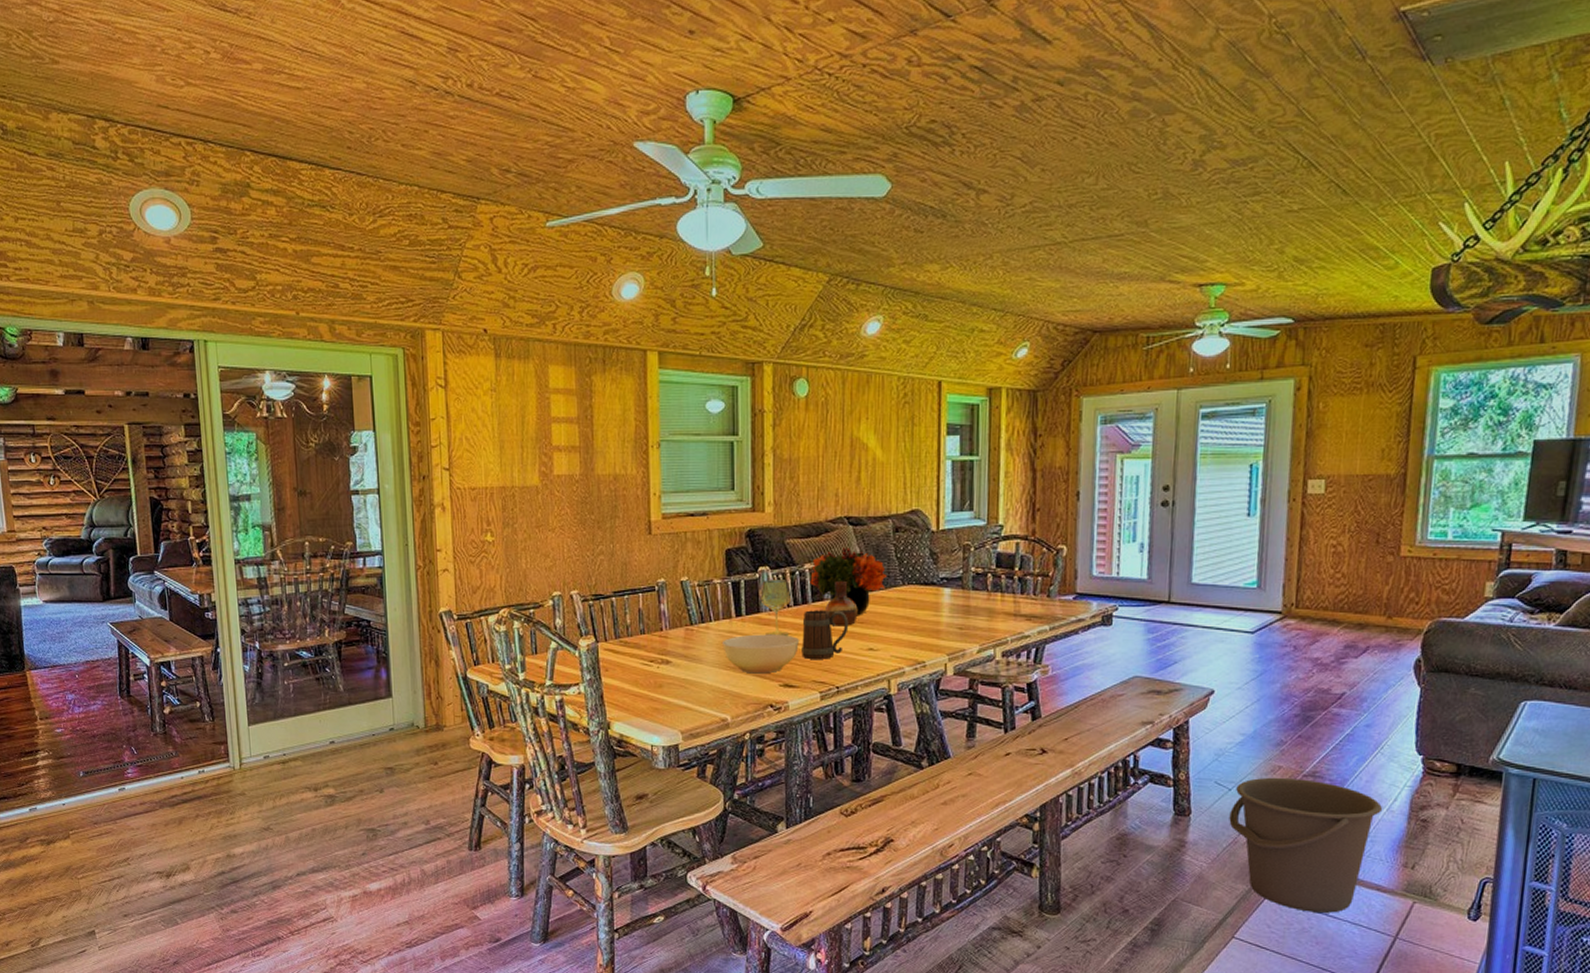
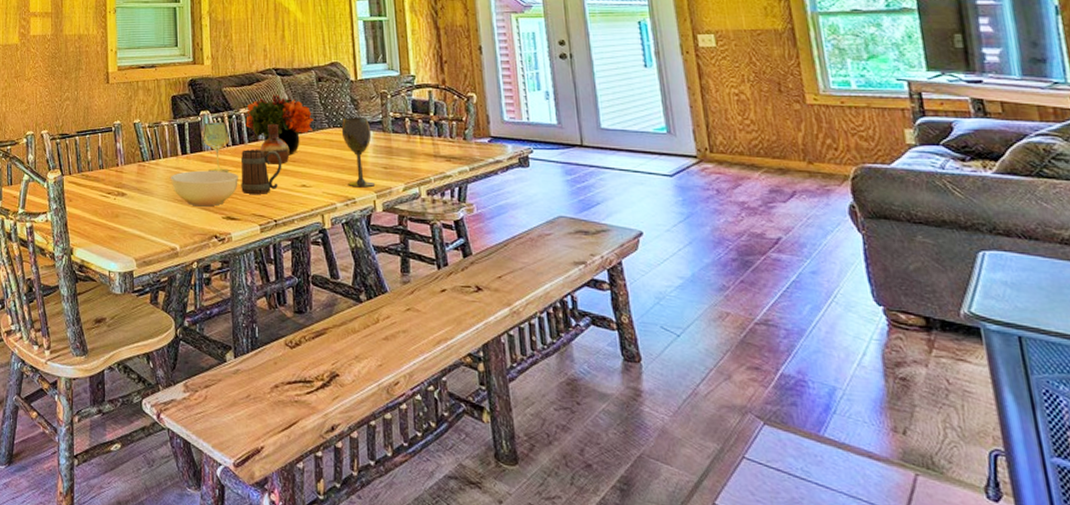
wine glass: none [916,573,950,650] -> present [341,117,374,188]
bucket: present [1229,777,1383,913] -> none [683,324,853,482]

